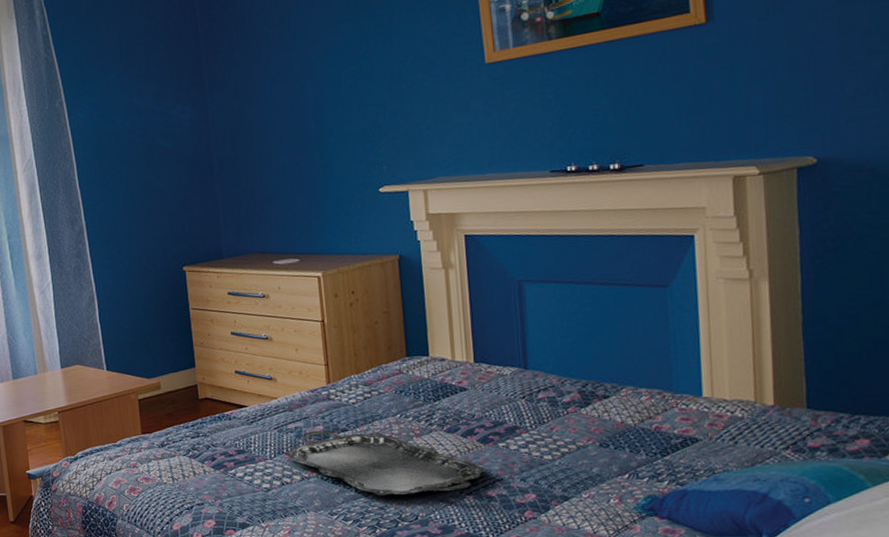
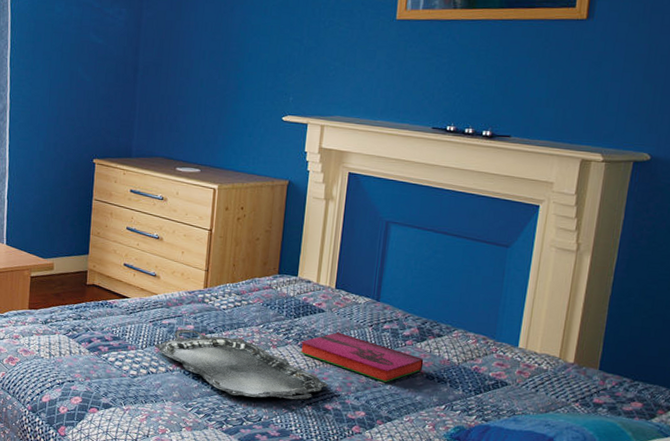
hardback book: none [447,409,594,458] -> present [300,331,424,382]

